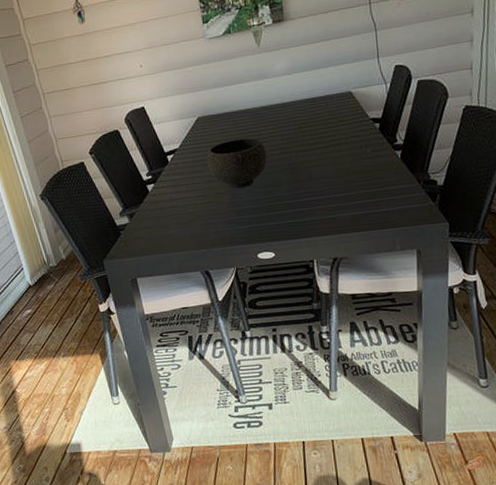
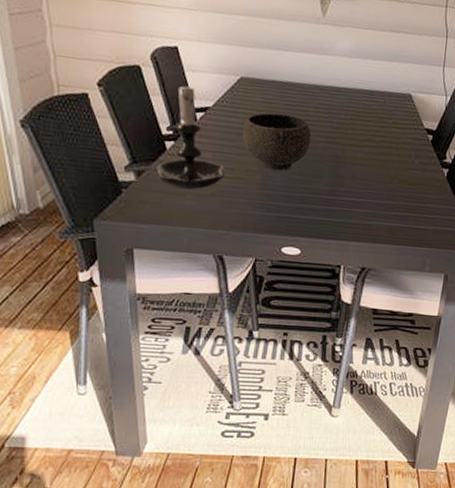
candle holder: none [142,132,199,222] -> present [155,80,225,190]

